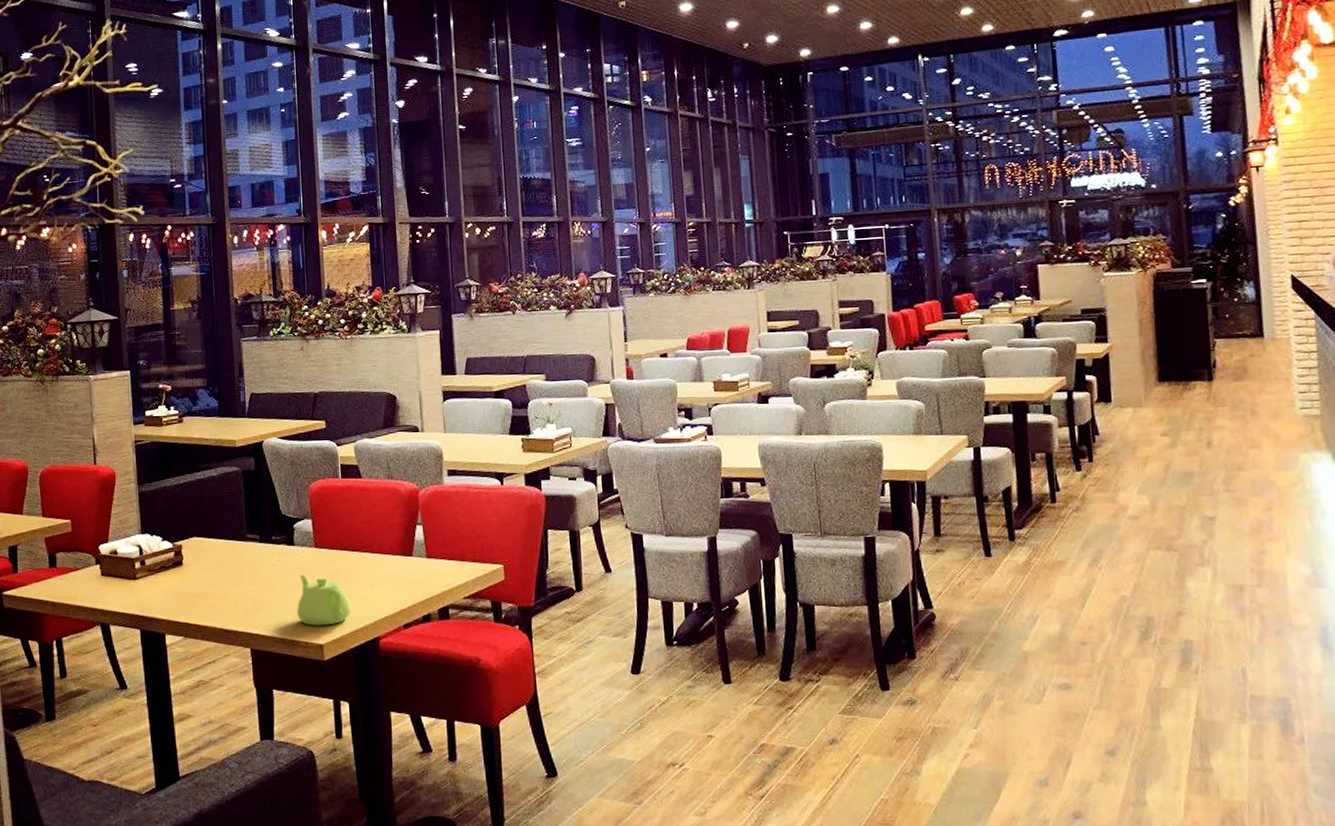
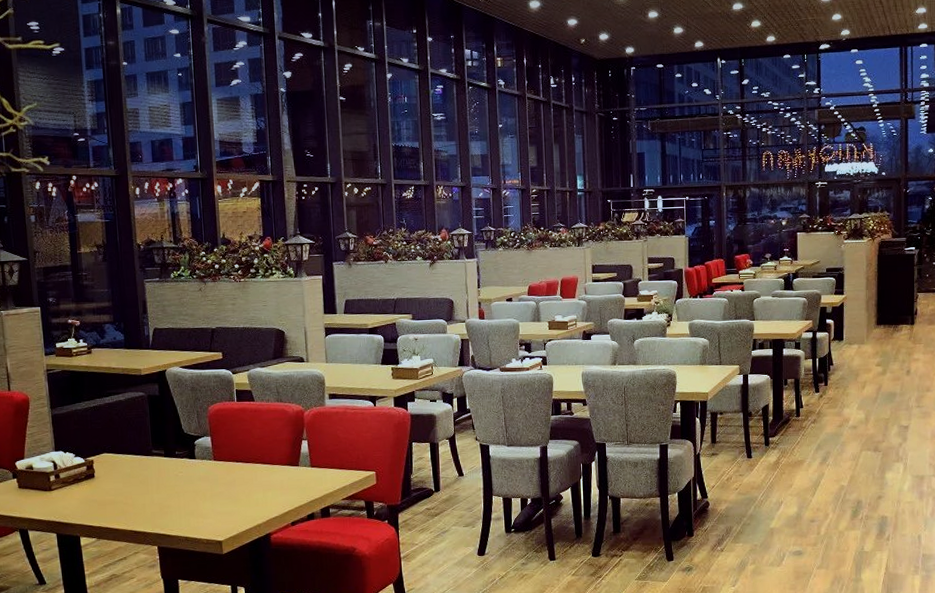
teapot: present [297,574,352,626] -> none [198,482,247,526]

